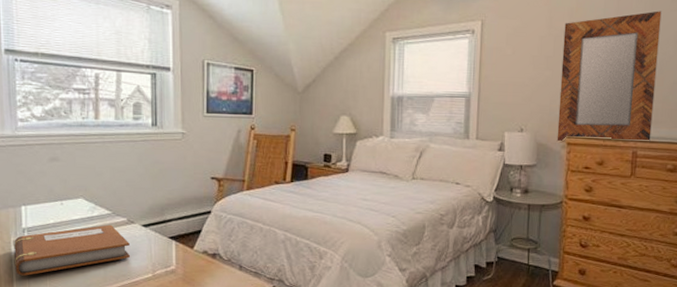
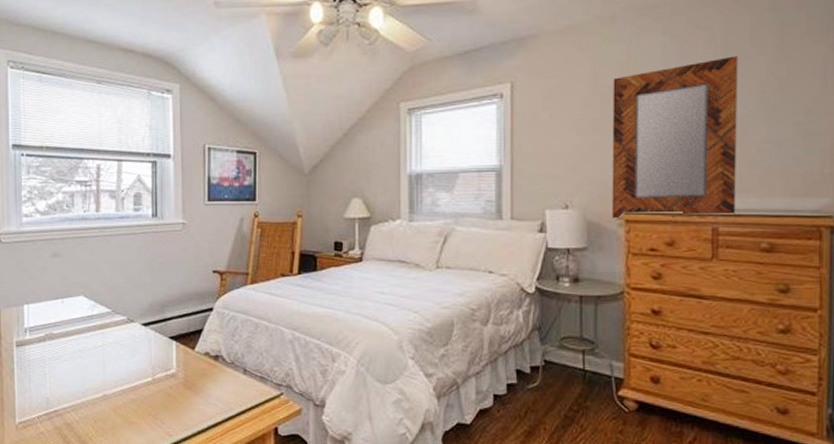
notebook: present [14,224,130,276] -> none [16,323,129,379]

